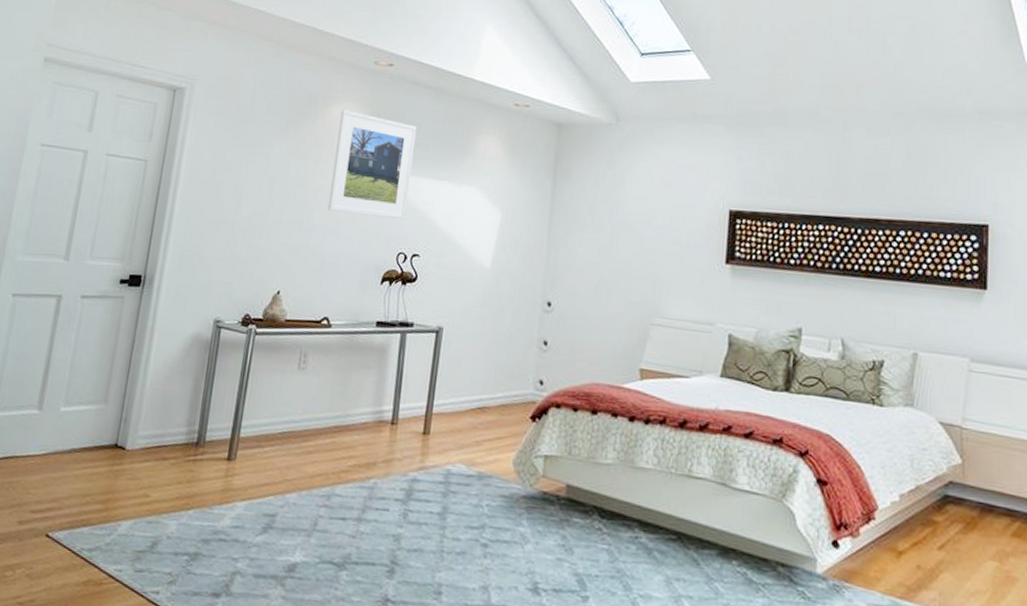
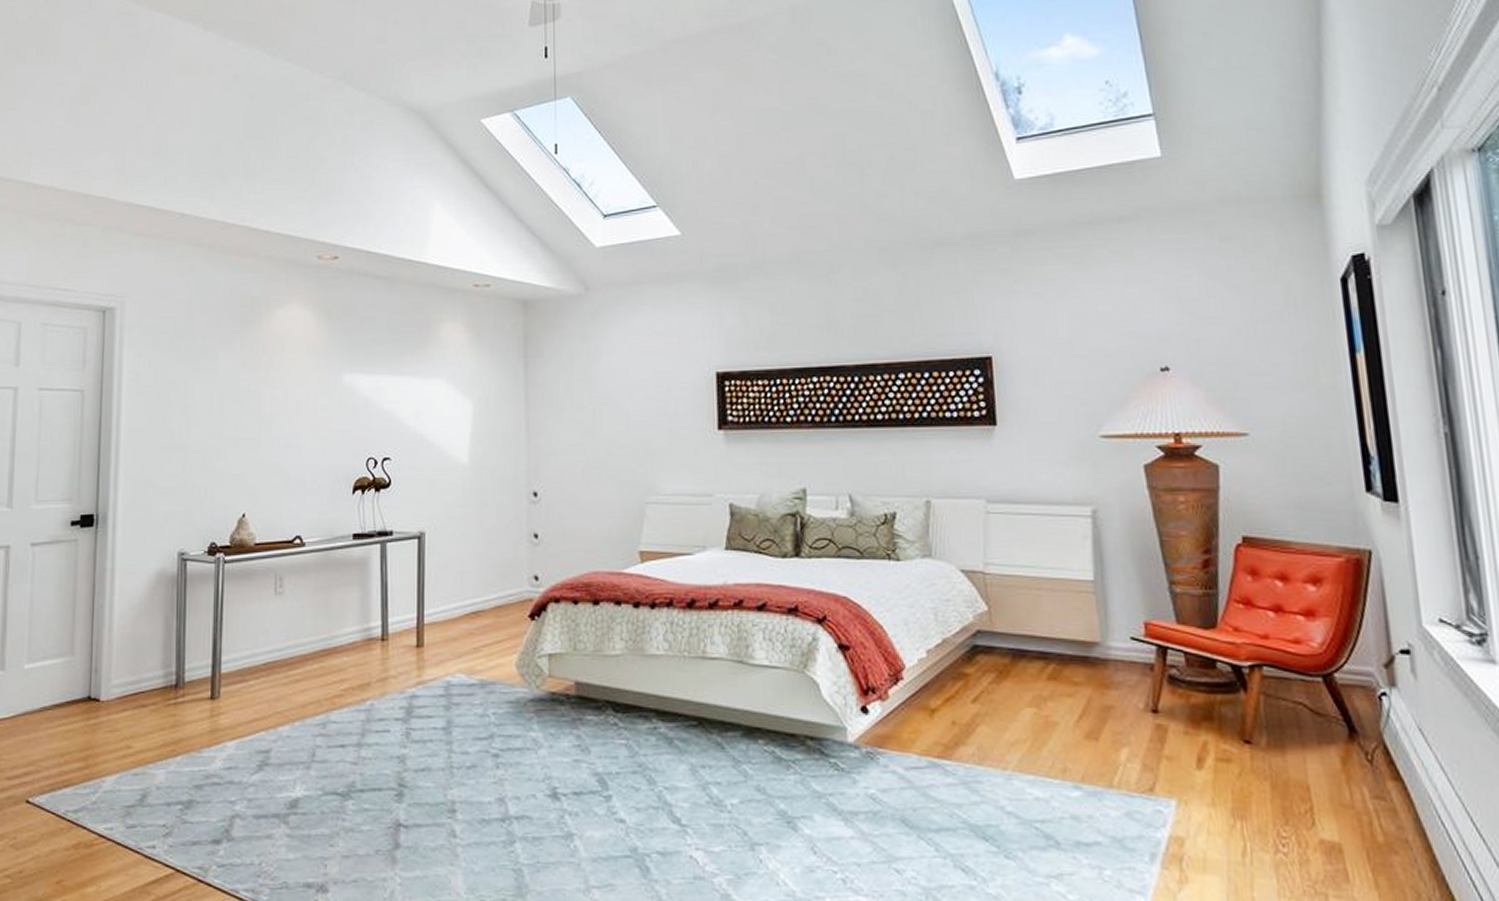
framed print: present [327,109,417,220] -> none [285,311,372,423]

